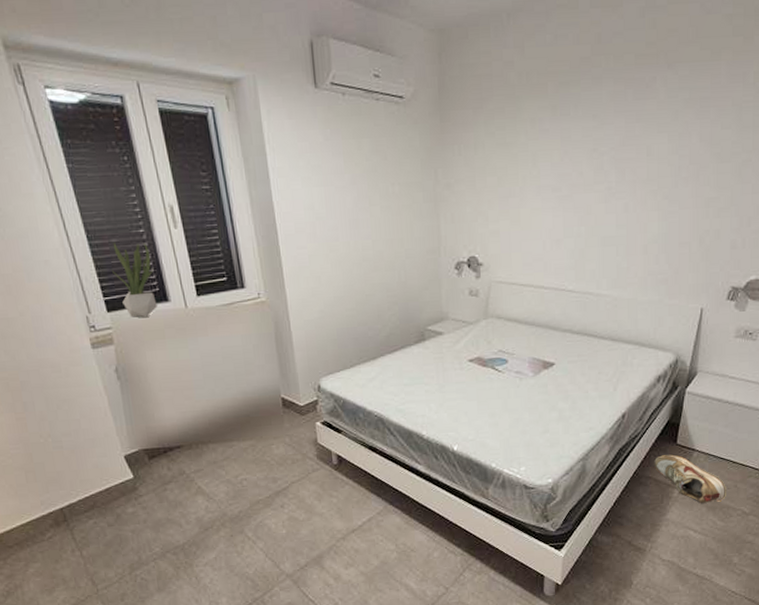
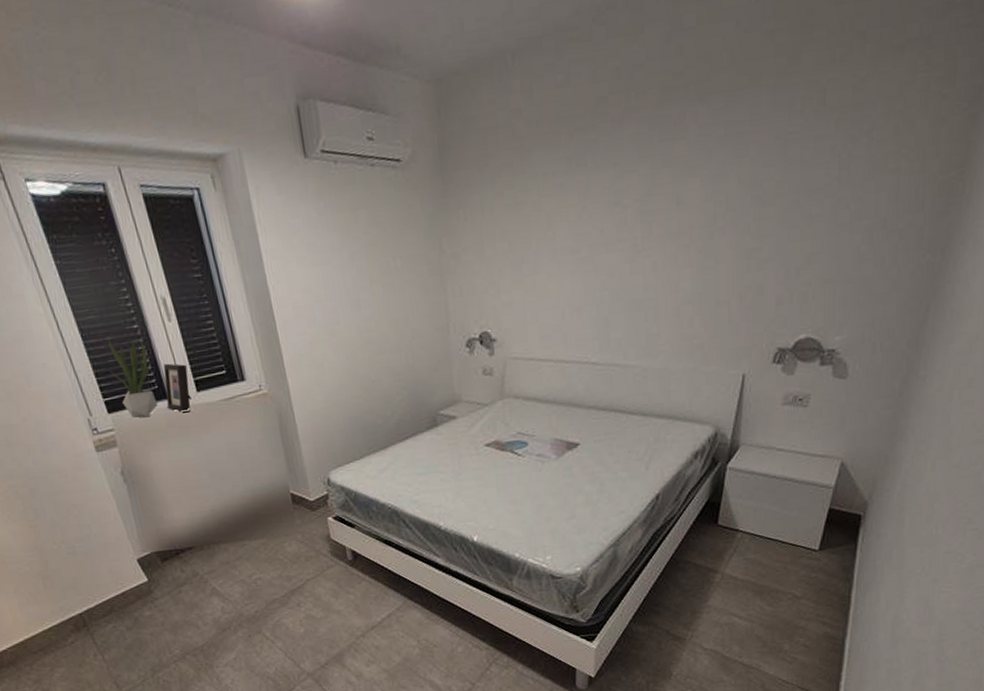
picture frame: none [166,267,192,315] -> present [163,363,193,413]
athletic shoe: present [654,454,726,503] -> none [693,536,775,588]

